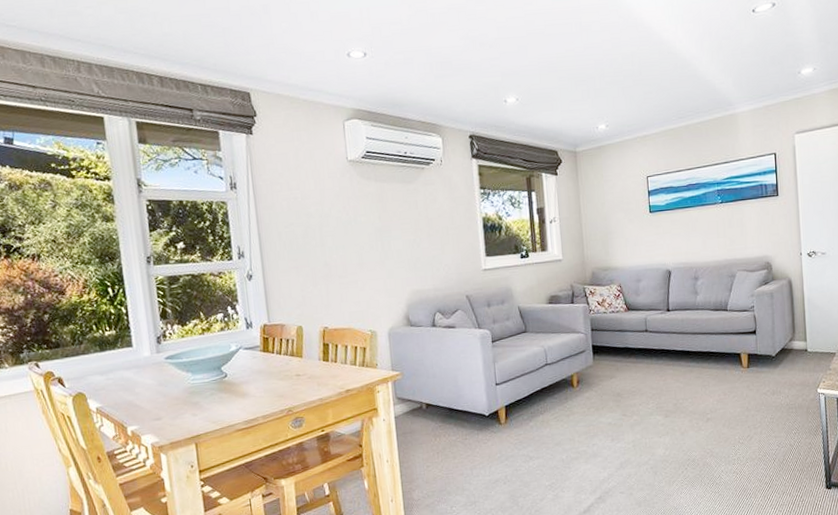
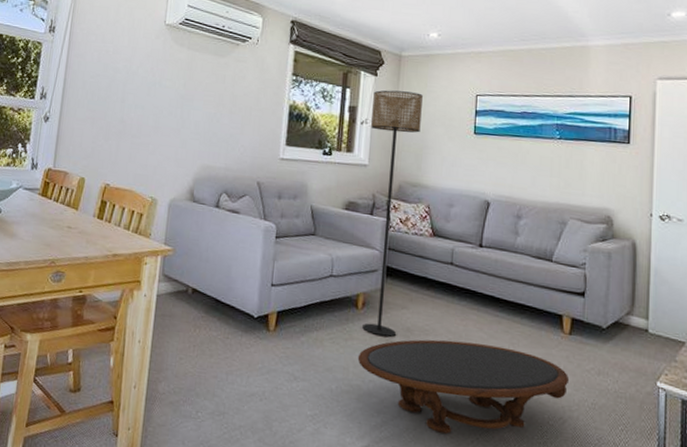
floor lamp: none [557,184,609,406] -> present [362,90,423,337]
coffee table: none [580,390,752,472] -> present [357,339,570,434]

